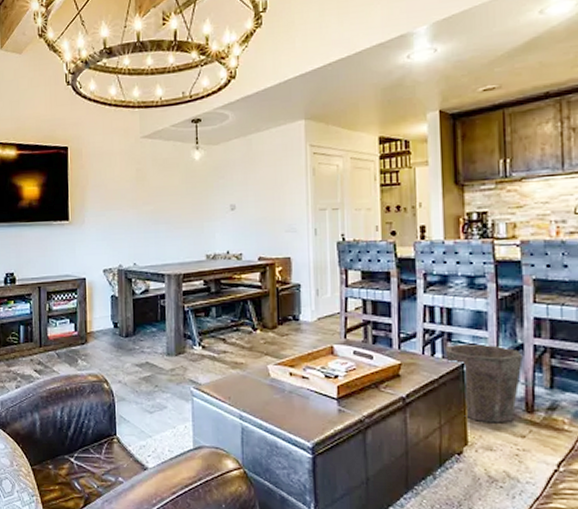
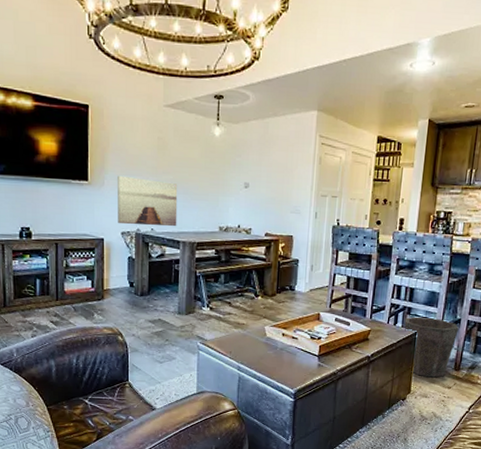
wall art: none [98,211,161,262] -> present [118,175,178,227]

